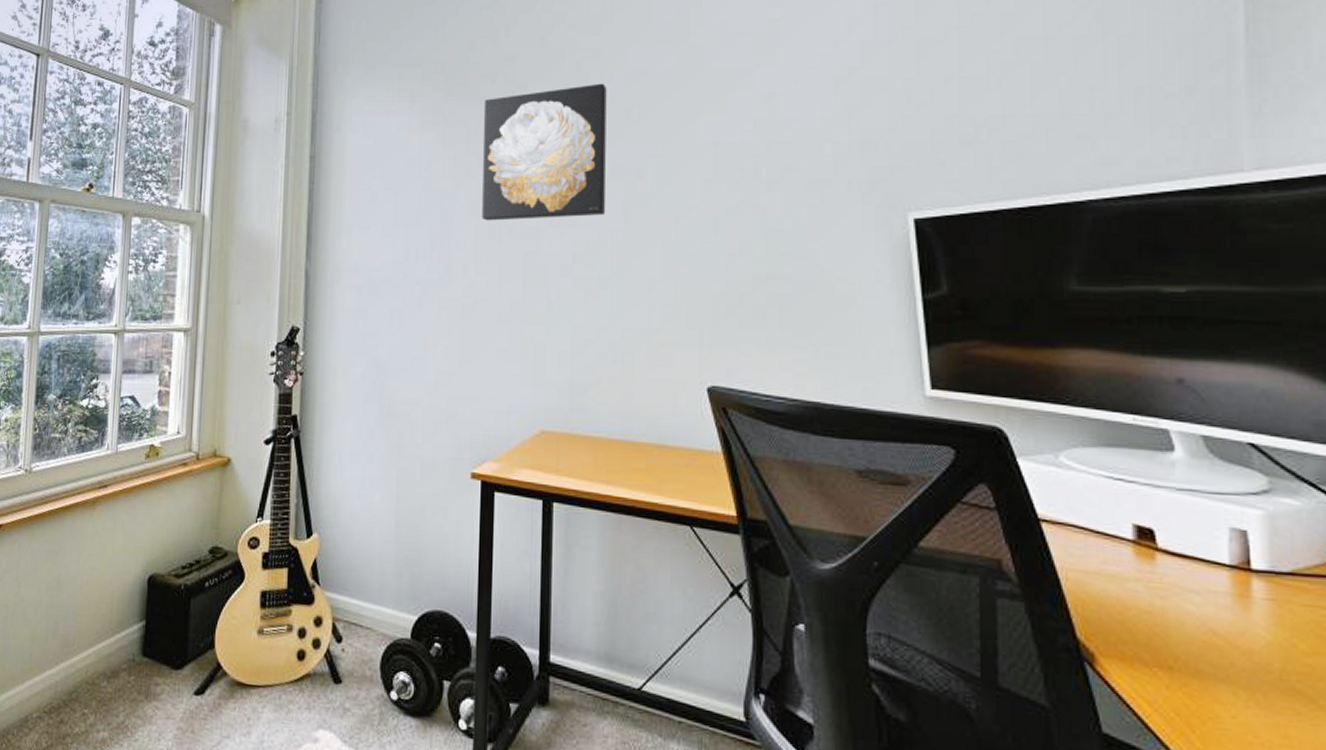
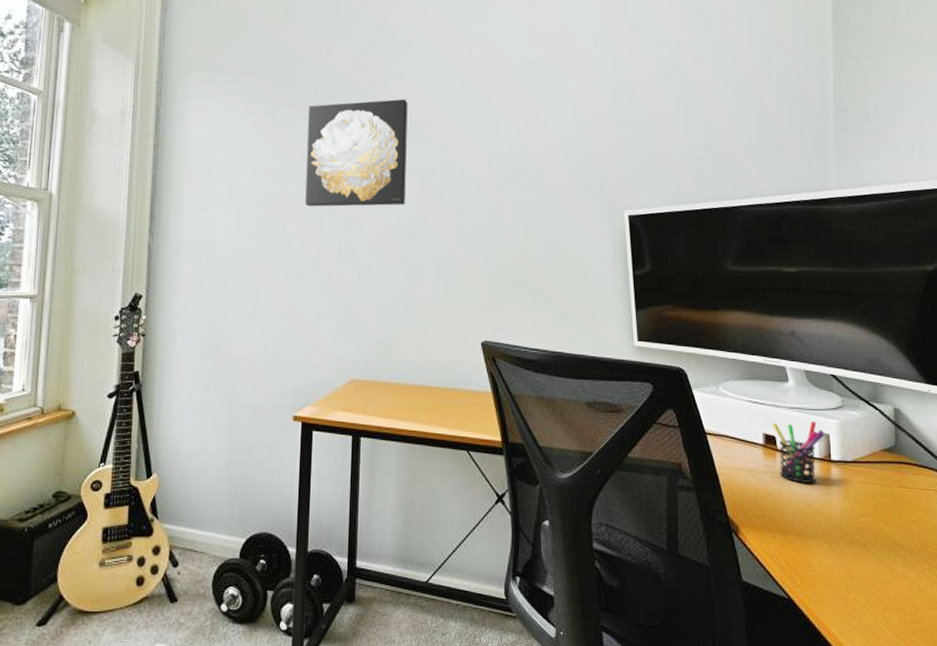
pen holder: none [1147,510,1239,601] -> present [772,421,825,483]

